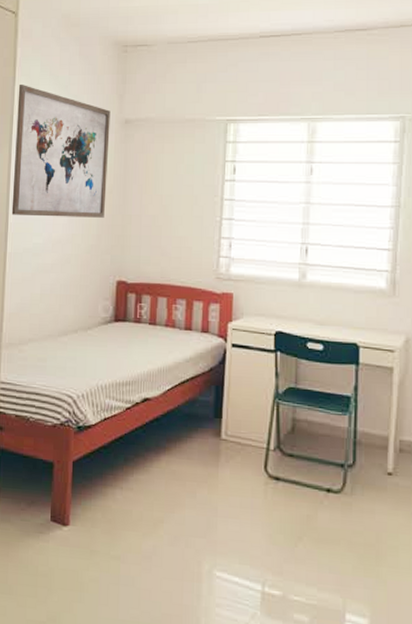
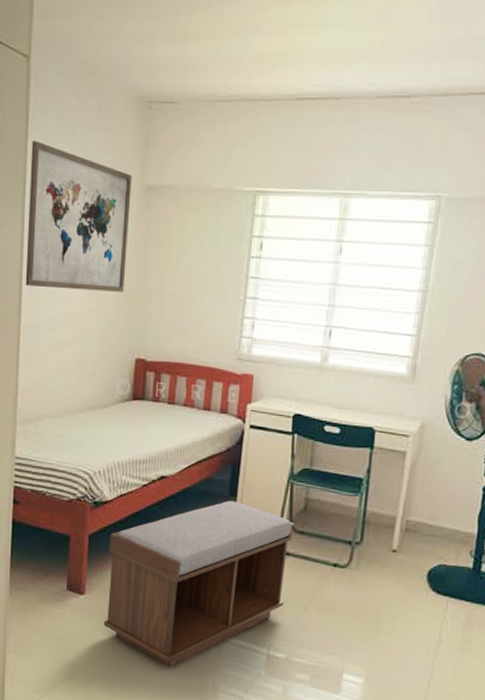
bench: none [88,422,282,607] -> present [103,500,294,667]

